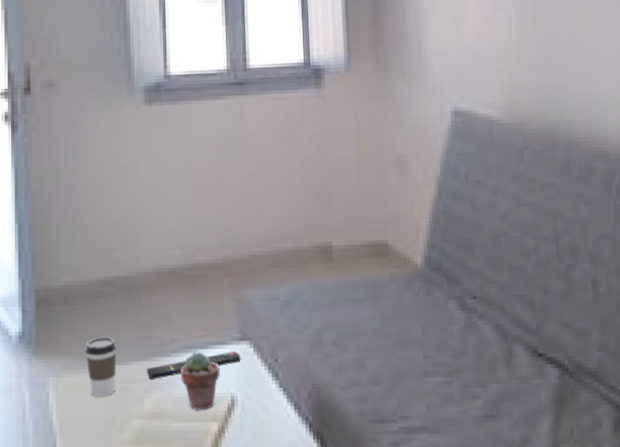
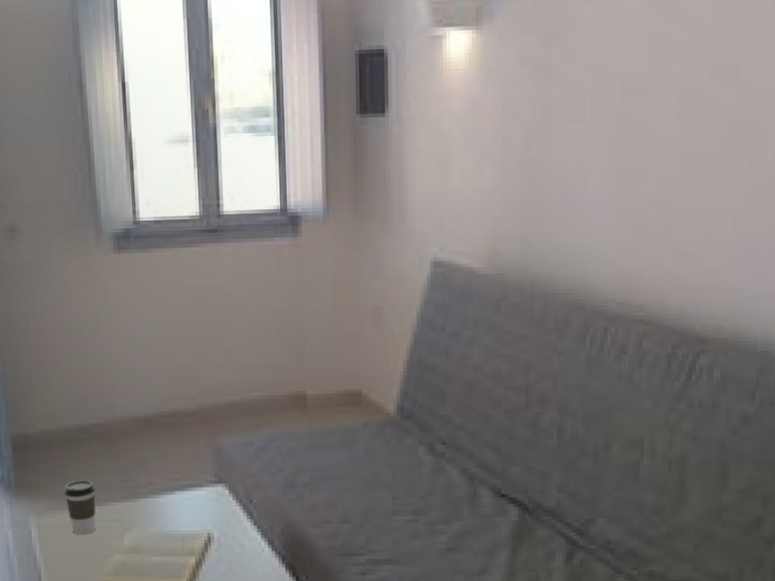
remote control: present [146,351,241,379] -> none [125,493,217,519]
potted succulent: present [180,352,220,411] -> none [158,494,197,546]

